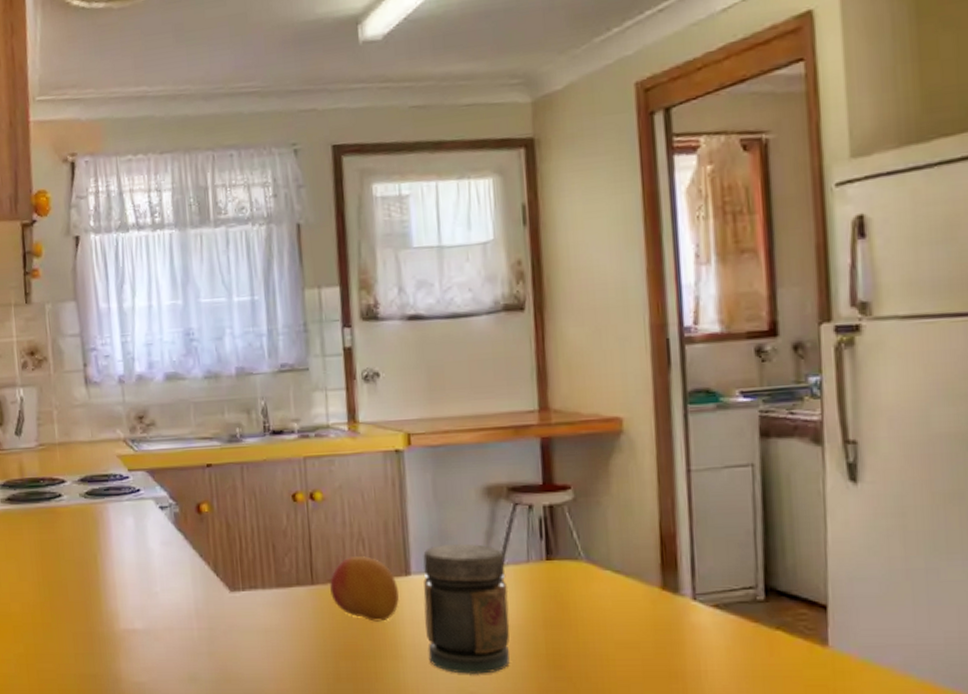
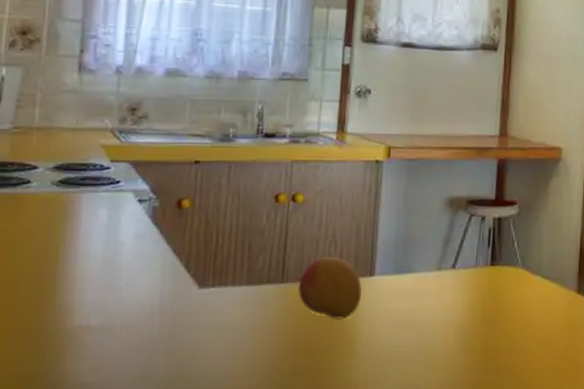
jar: present [422,543,510,674] -> none [380,248,457,369]

